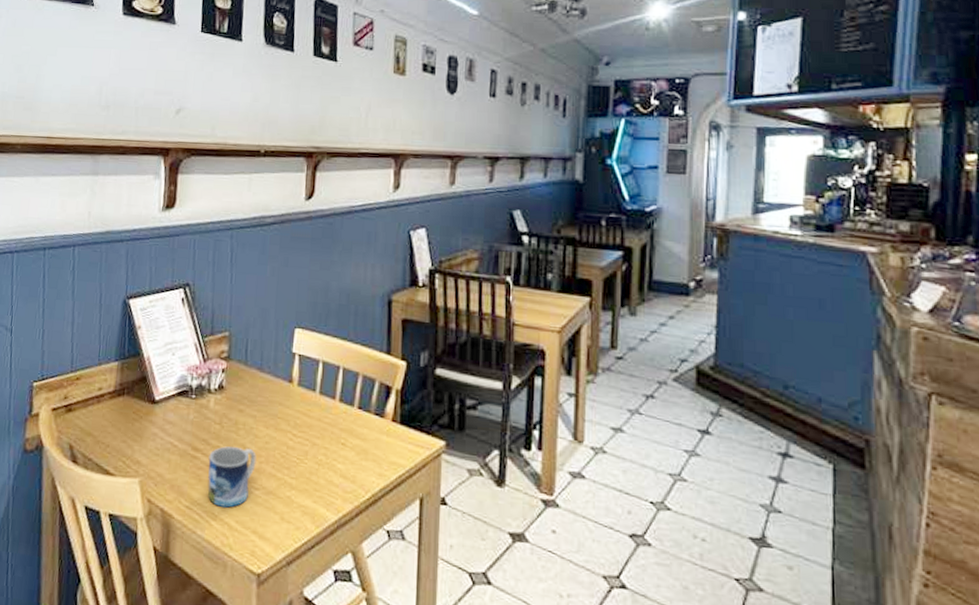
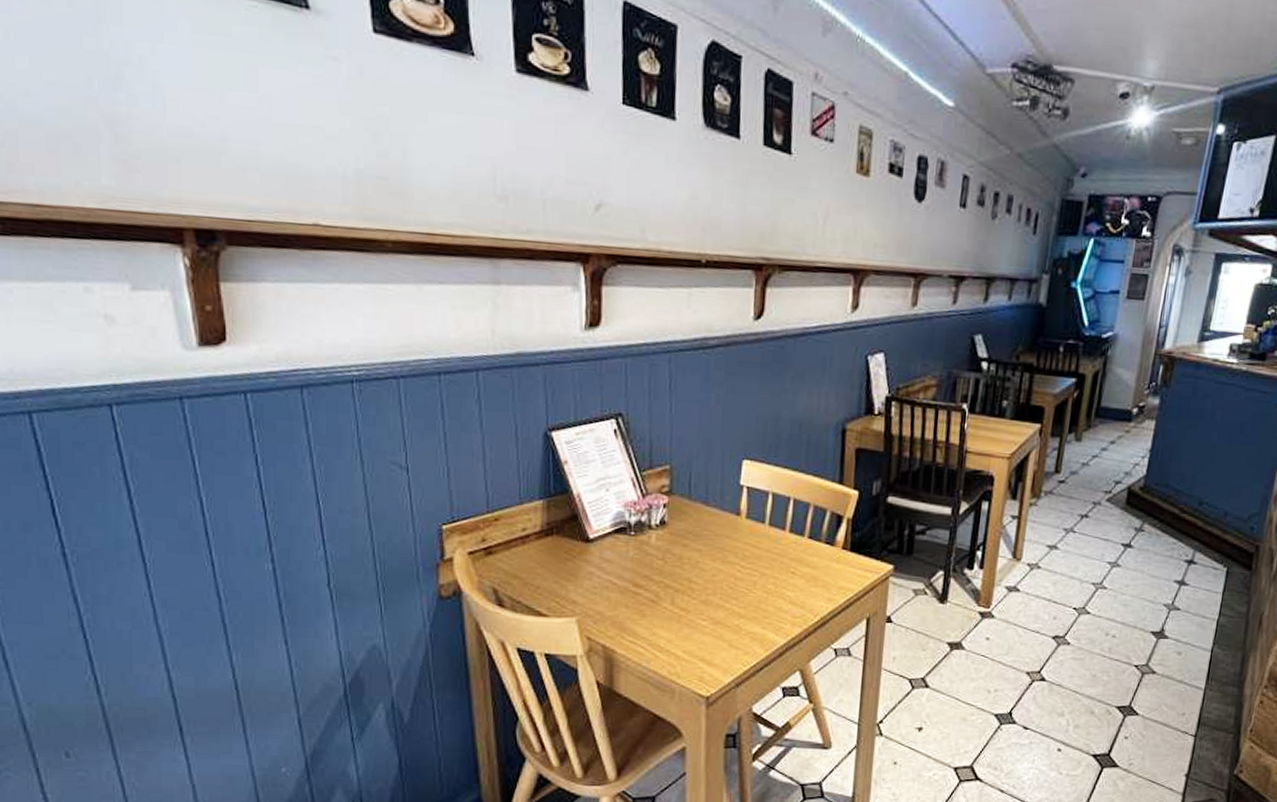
mug: present [207,446,257,508] -> none [651,580,703,639]

